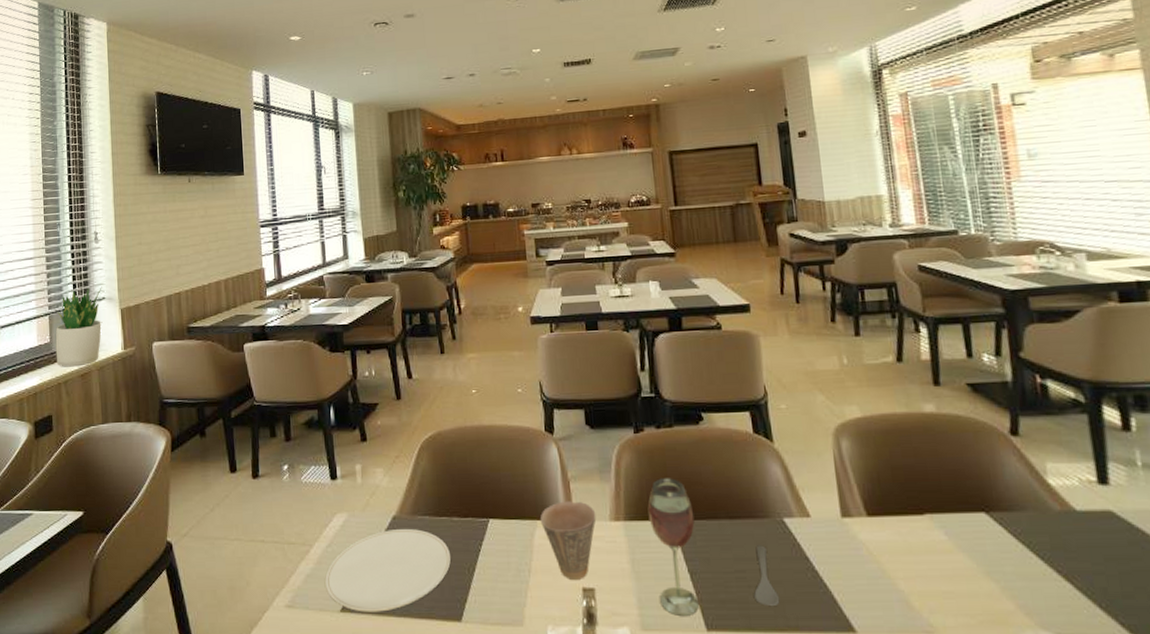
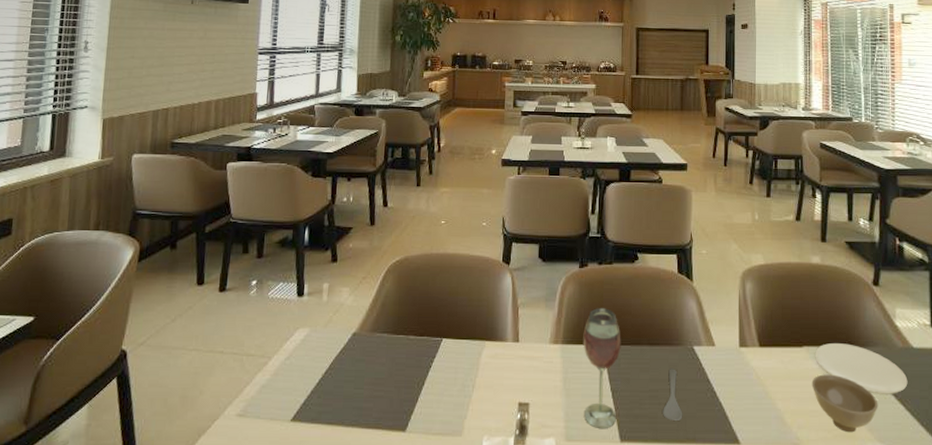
planter: present [54,287,102,367] -> none [25,94,86,172]
plate: present [325,528,451,612] -> none [279,344,403,422]
cup: present [540,501,597,579] -> none [488,325,538,395]
plate: none [941,508,1074,570] -> present [815,343,908,394]
bowl: none [941,547,1036,618] -> present [811,374,878,433]

